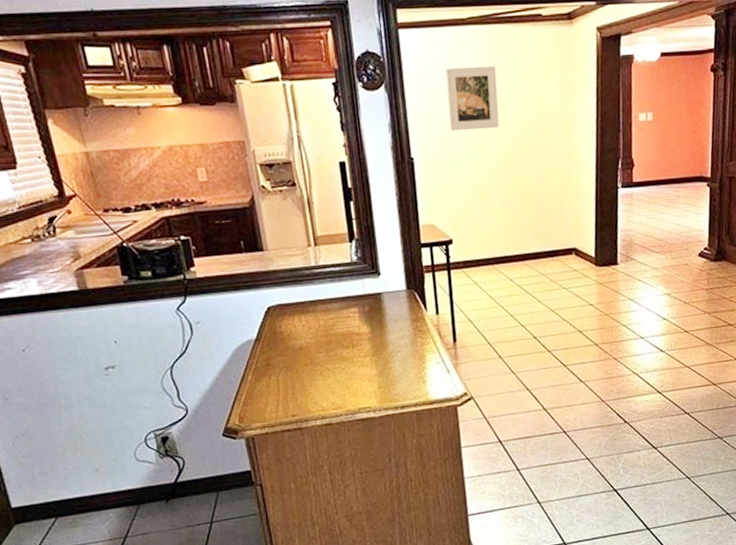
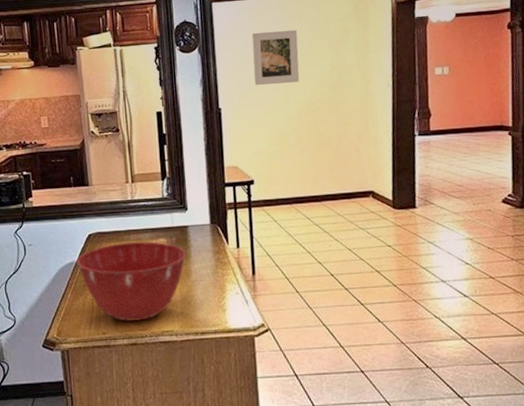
mixing bowl: none [255,312,382,401] -> present [77,241,187,322]

